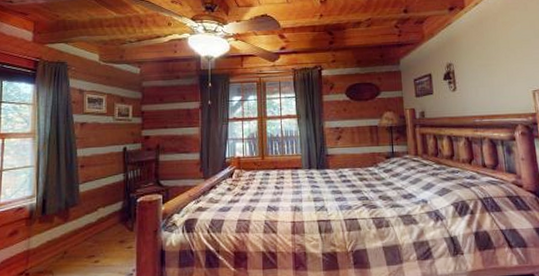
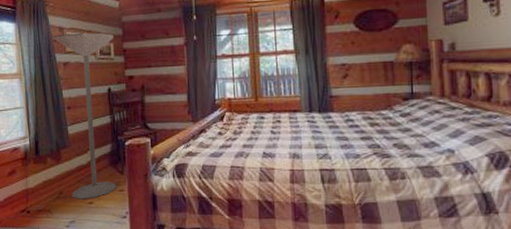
floor lamp: none [72,95,134,258] -> present [52,32,117,199]

